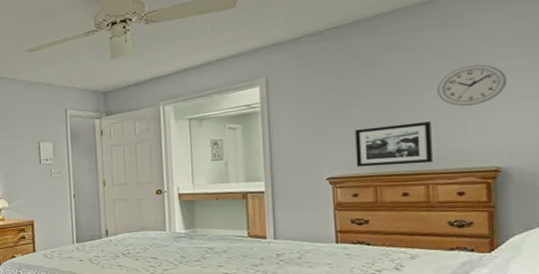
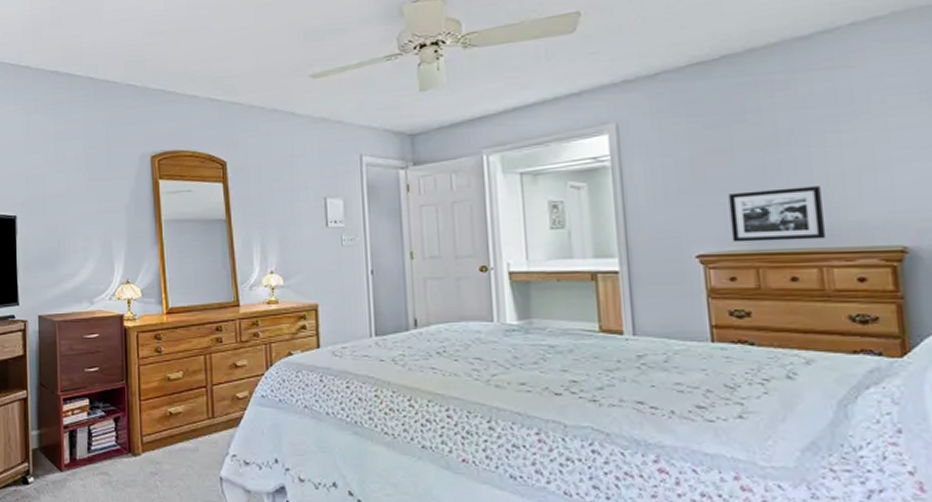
wall clock: present [436,64,508,106] -> none [824,116,908,168]

